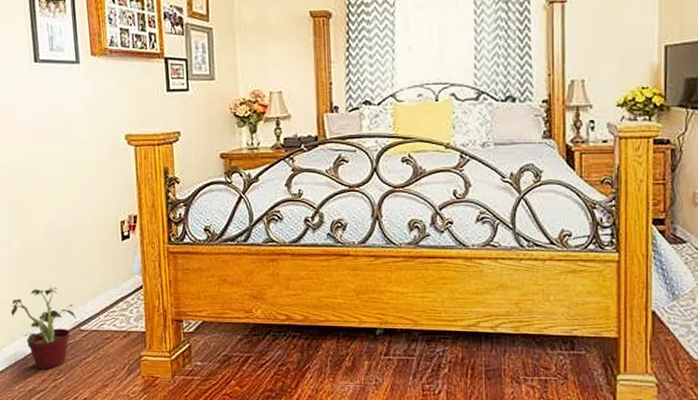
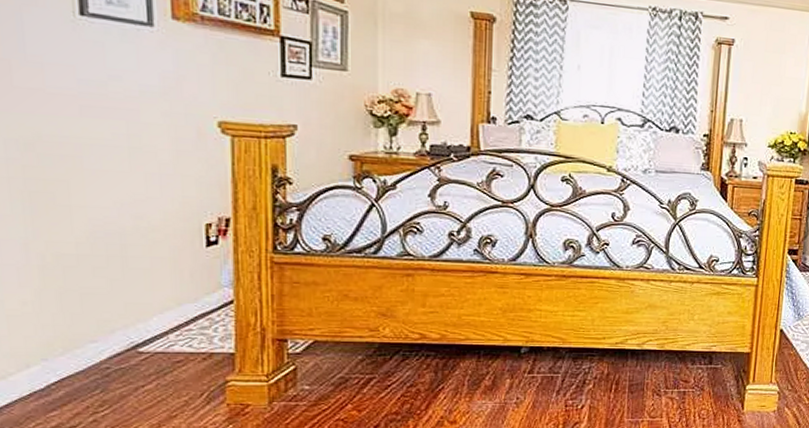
potted plant: present [10,285,76,370] -> none [24,297,132,401]

